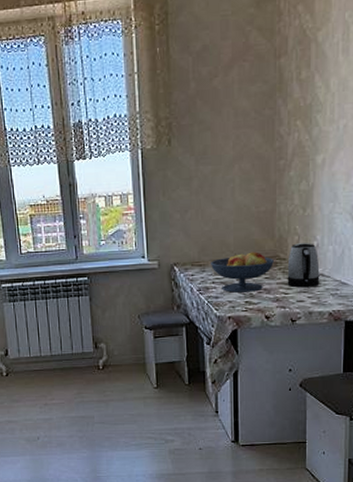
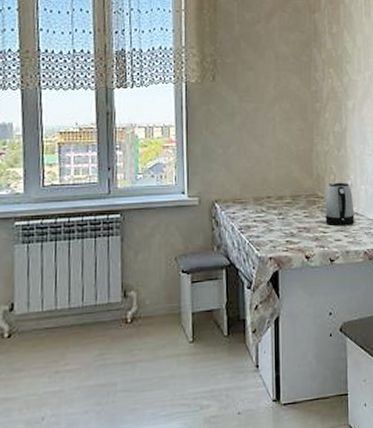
fruit bowl: present [211,252,274,293] -> none [253,189,313,232]

